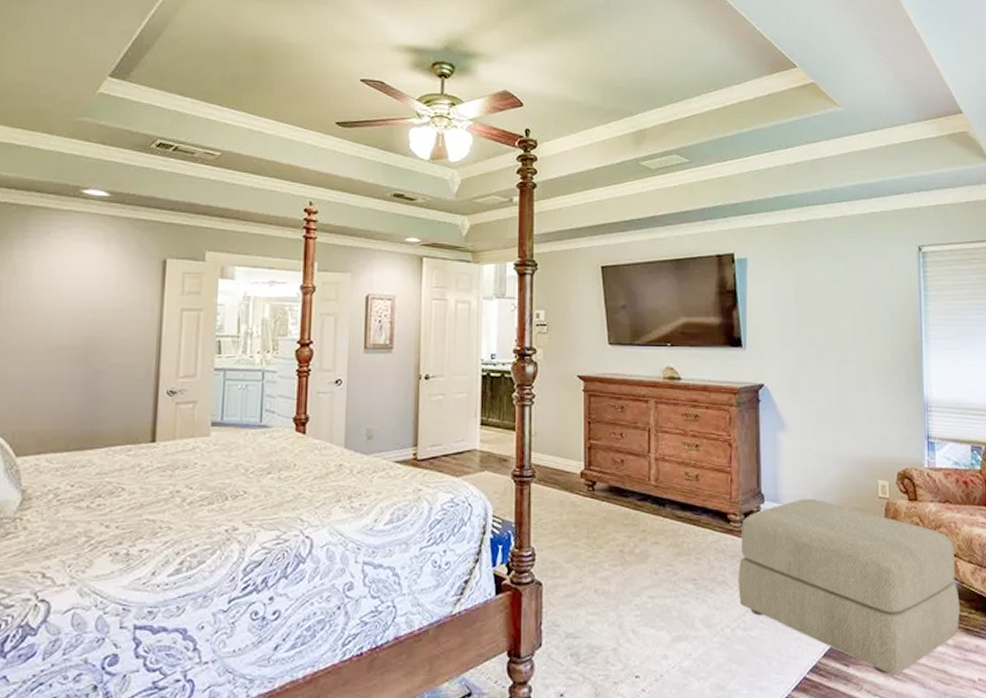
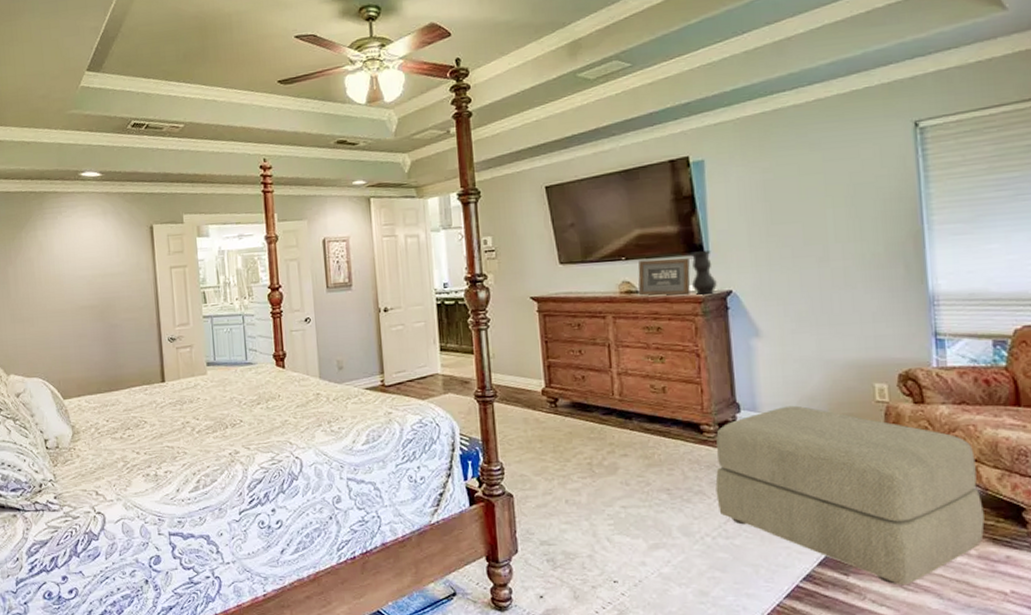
picture frame: none [680,348,728,386] -> present [638,258,691,296]
vase: none [729,344,751,386] -> present [690,251,717,295]

